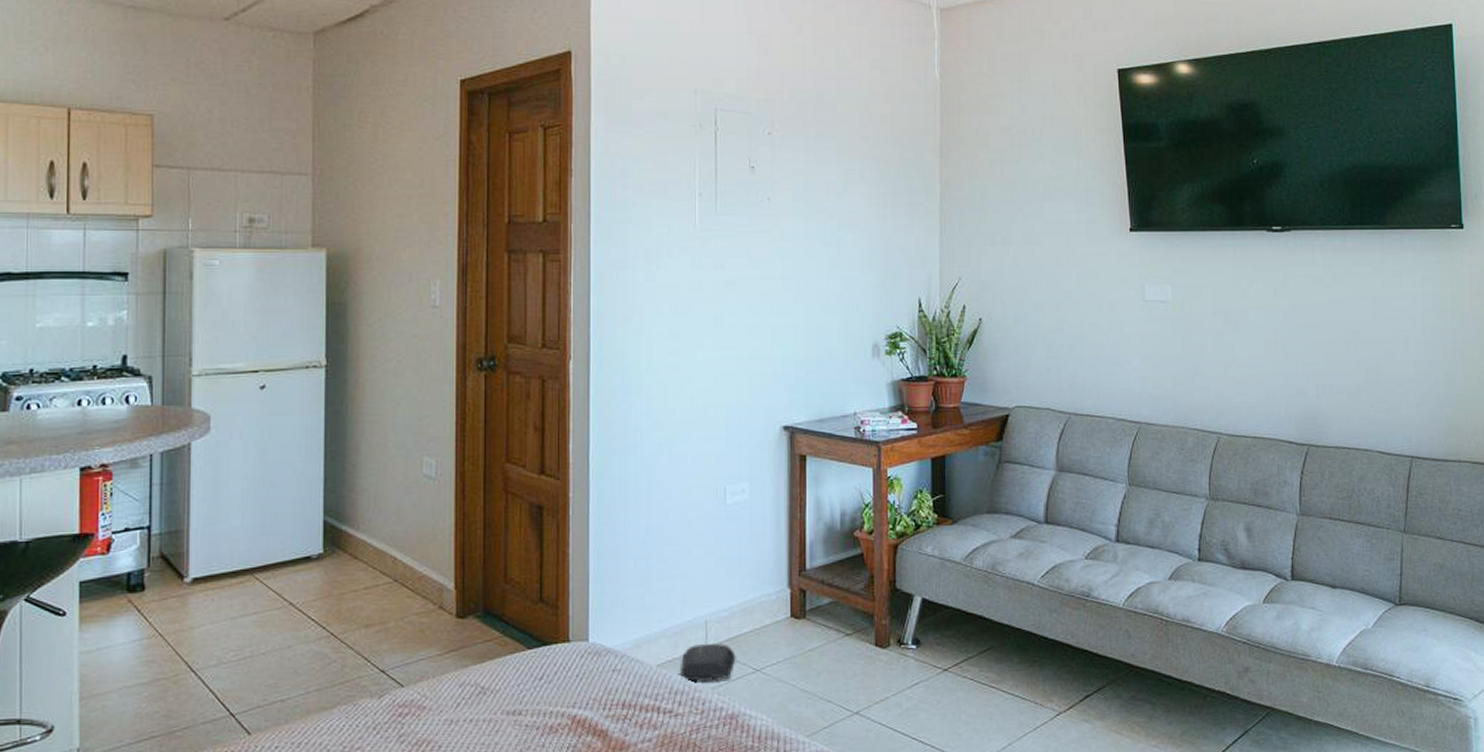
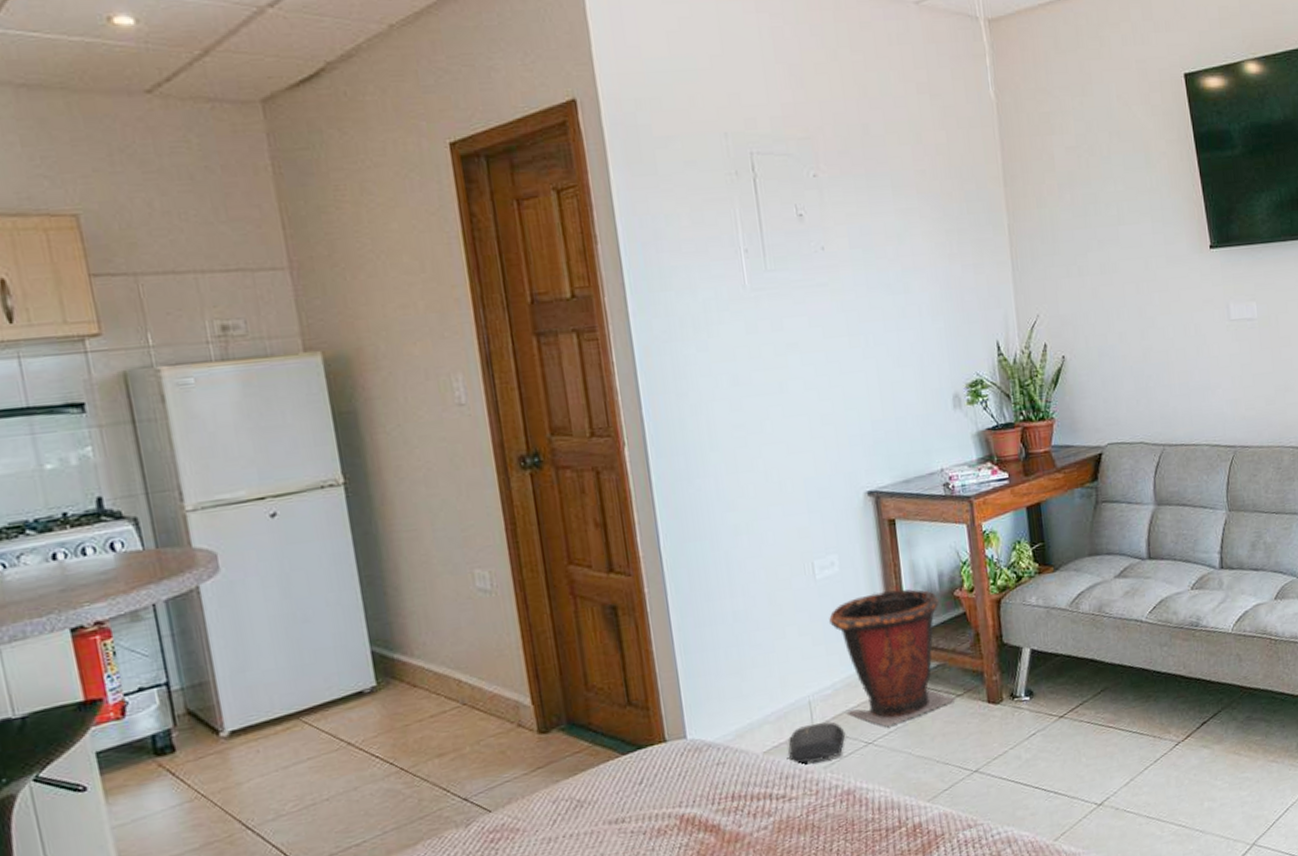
waste bin: none [734,522,846,656] -> present [829,589,957,727]

